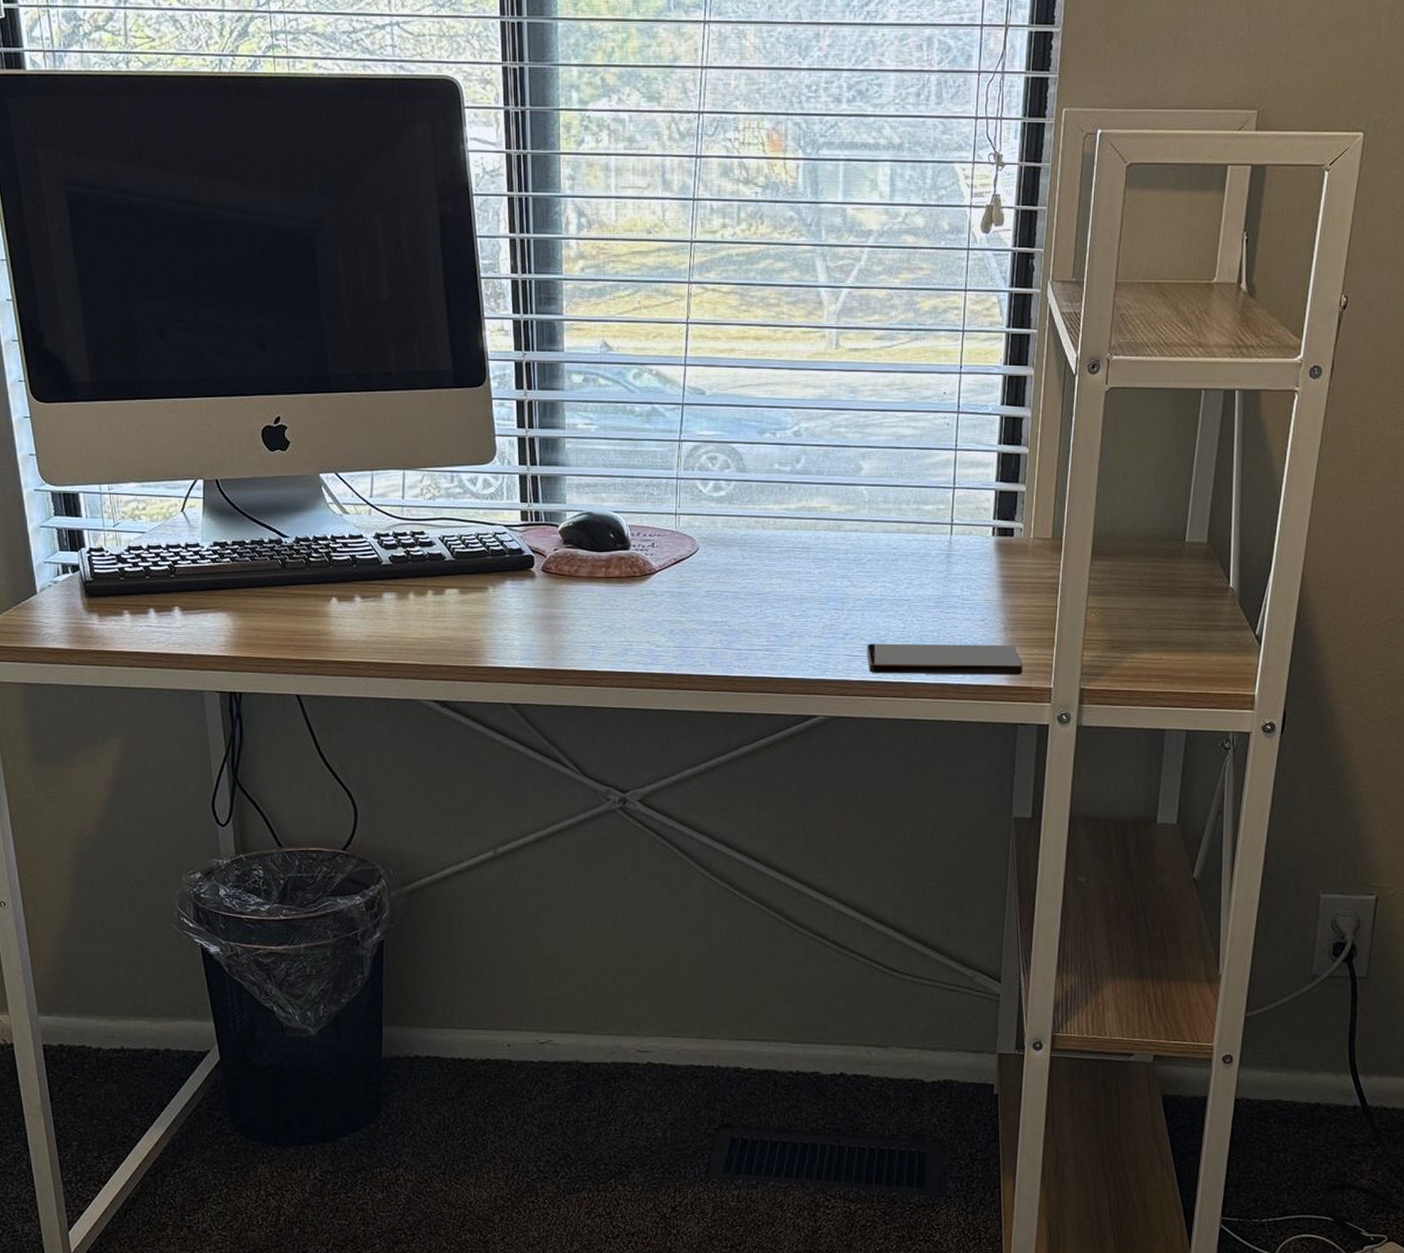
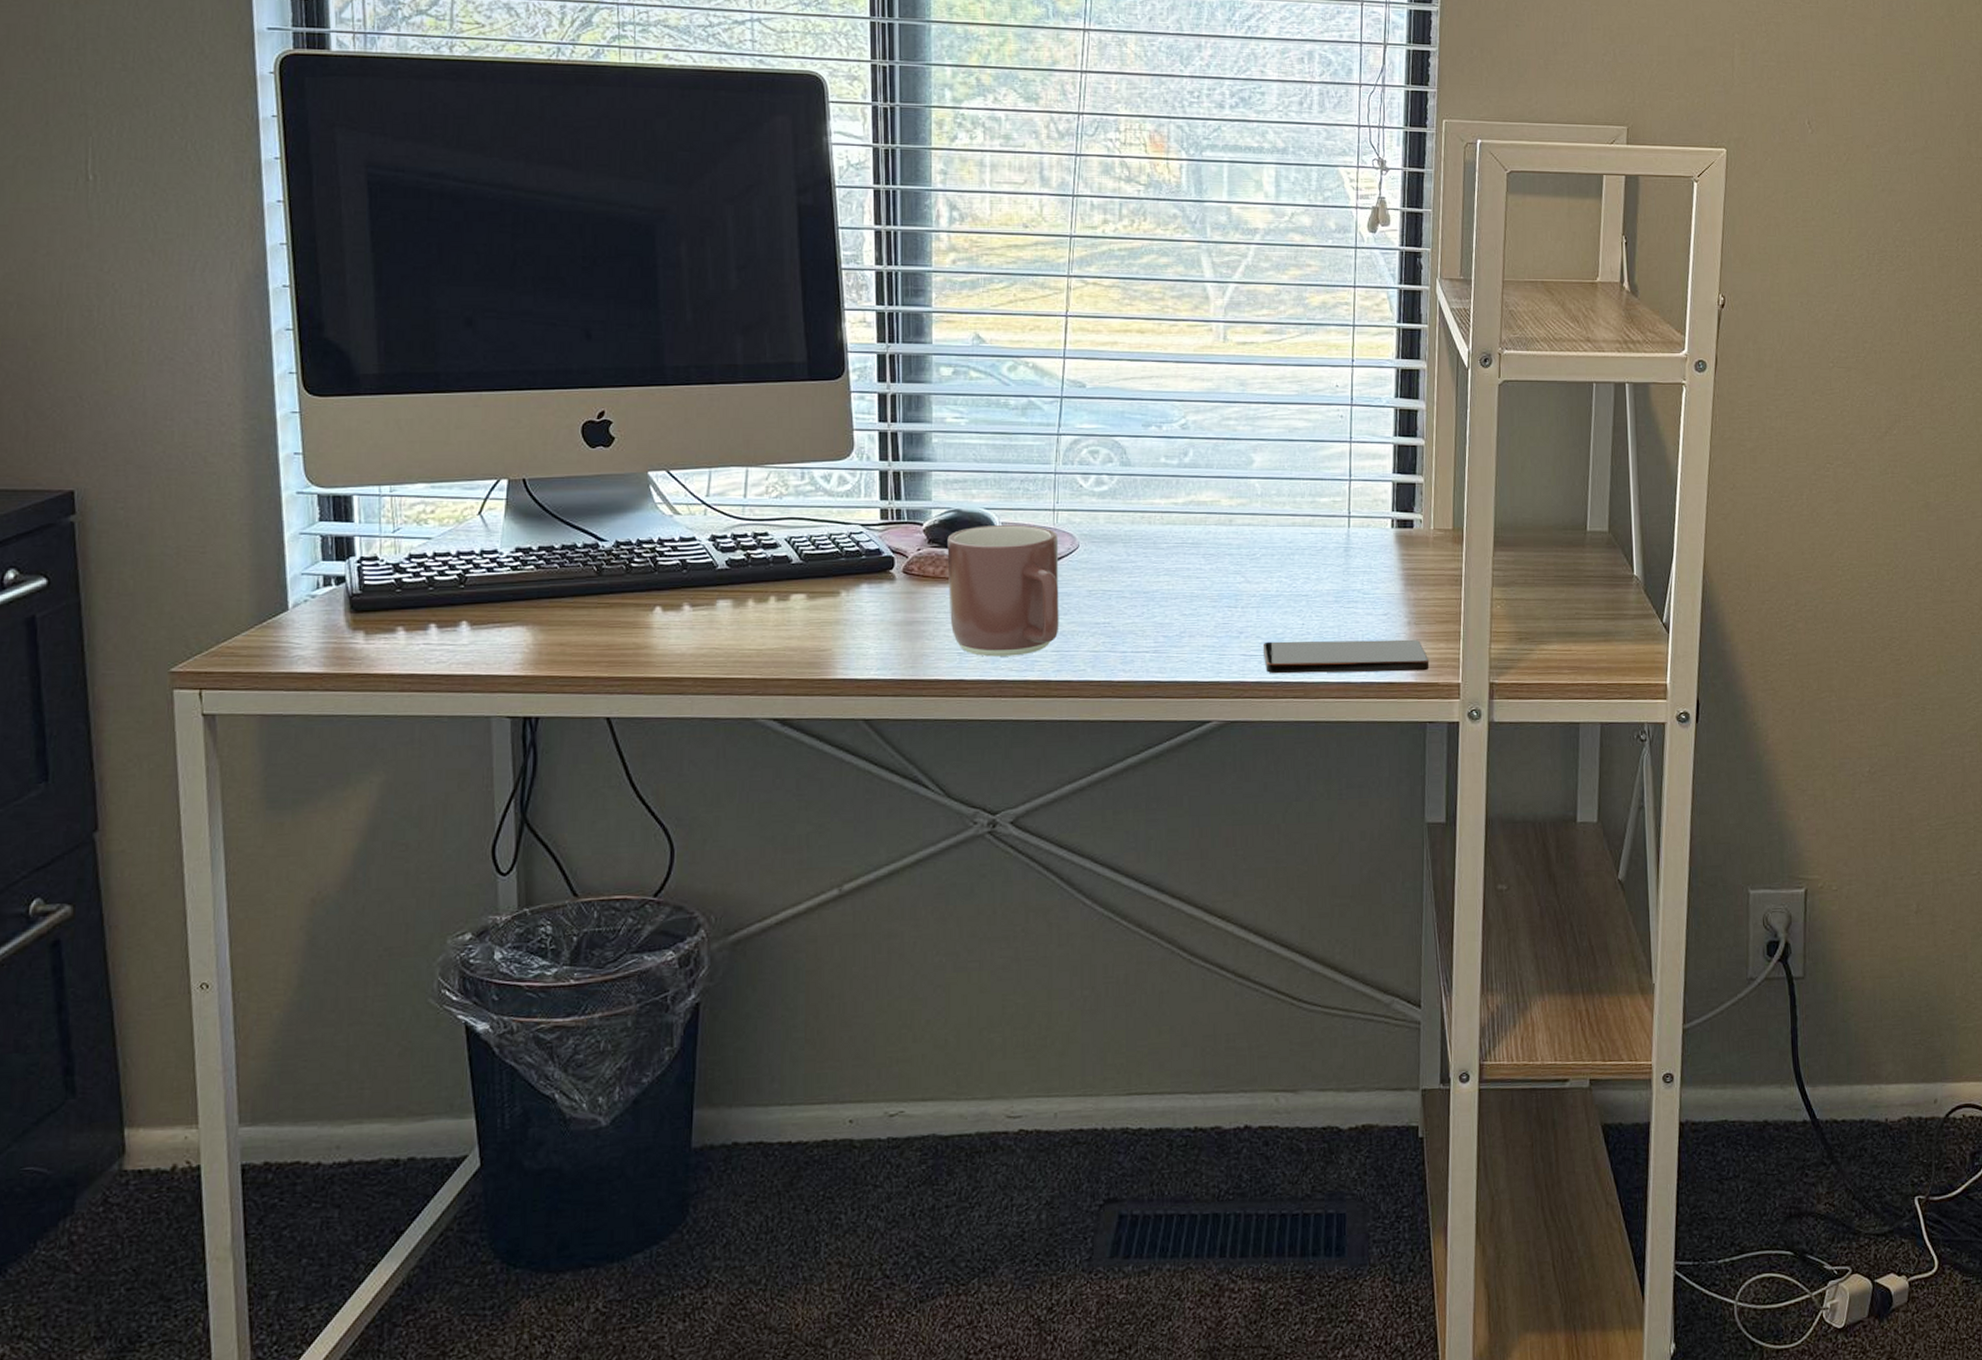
mug: none [580,527,681,651] -> present [947,524,1059,657]

